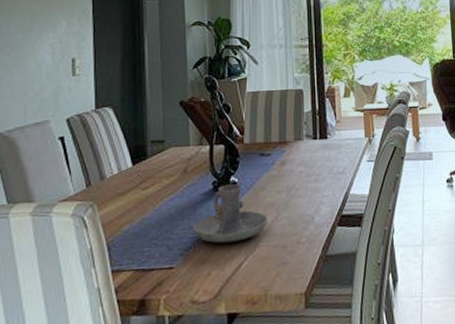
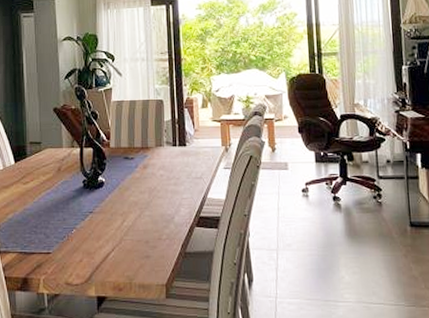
candle holder: present [193,184,268,243] -> none [67,183,132,235]

